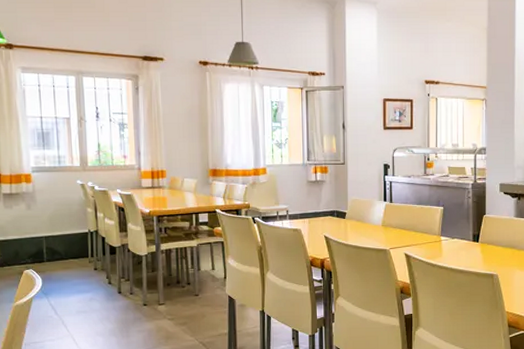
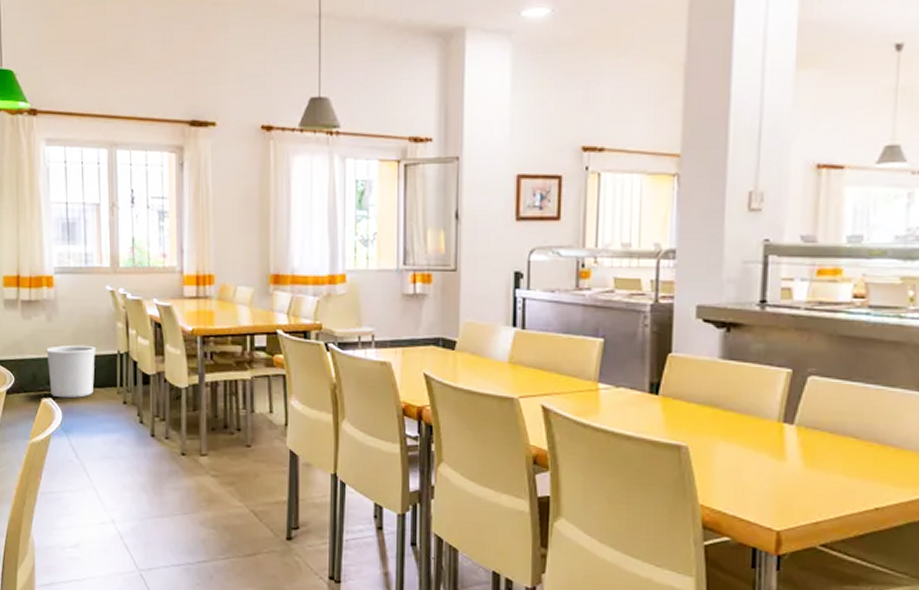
waste bin: none [26,226,70,269] -> present [46,345,97,399]

